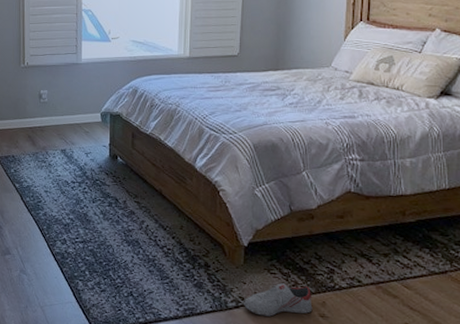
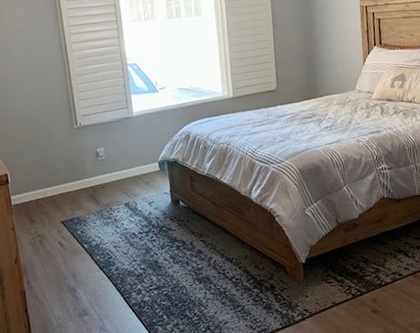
shoe: present [244,283,313,317] -> none [308,288,366,323]

